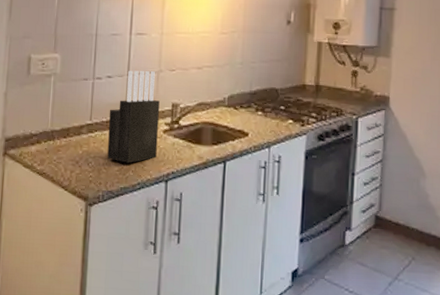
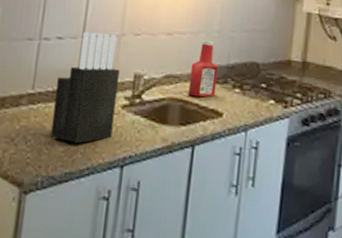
ketchup bottle: none [218,72,243,120] -> present [188,41,219,97]

